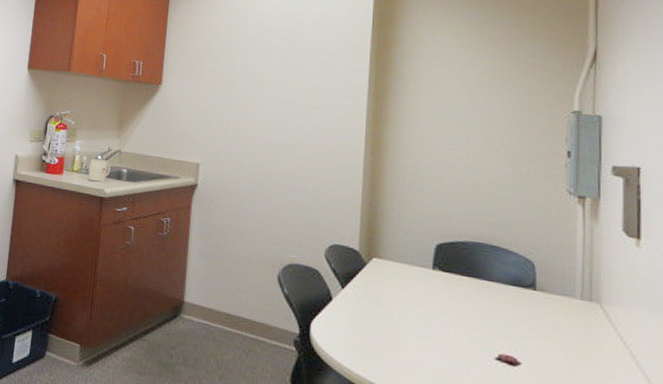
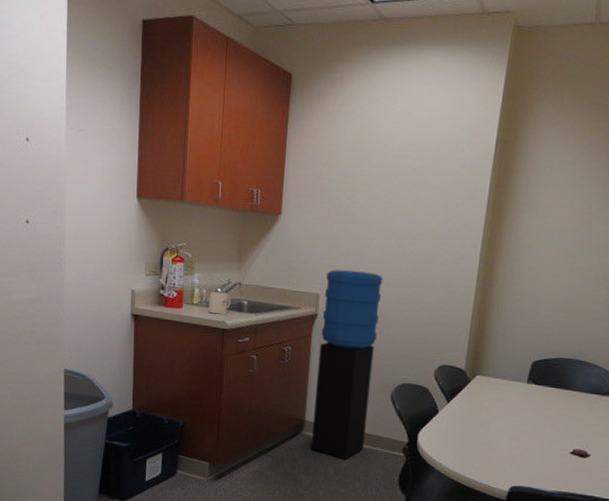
water cooler: none [190,139,265,352] -> present [310,269,383,461]

